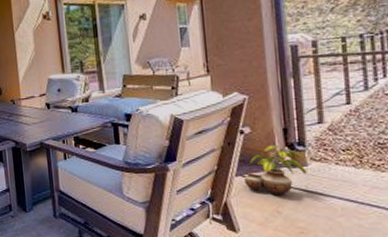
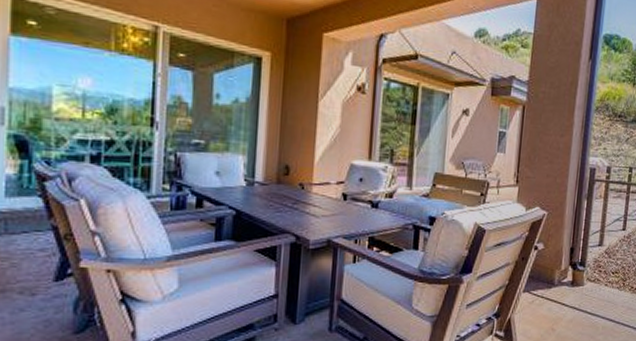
potted plant: present [243,144,307,196] -> none [529,263,583,313]

